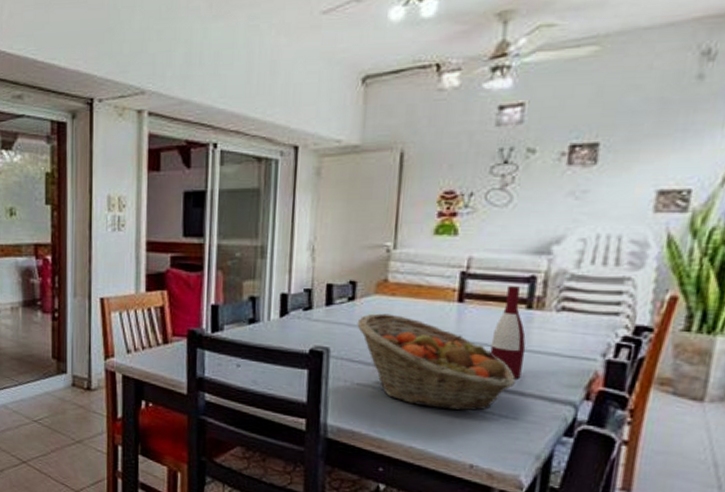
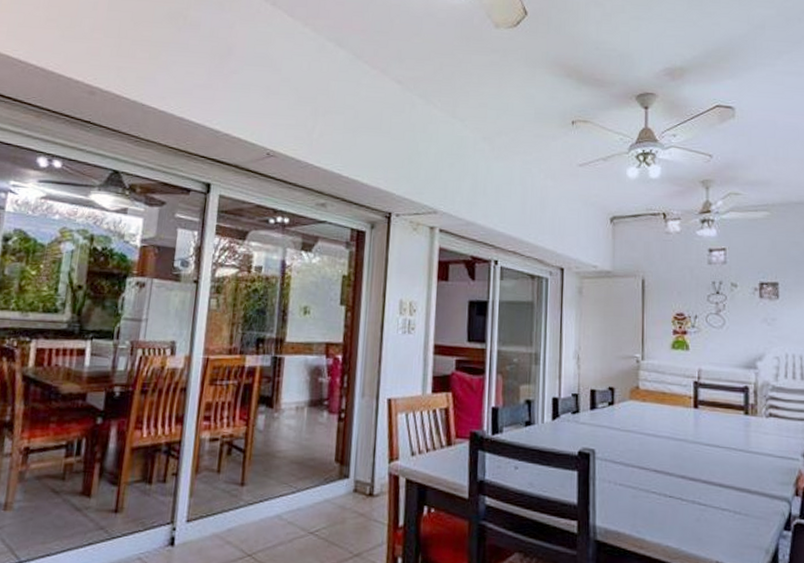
fruit basket: present [357,313,516,411] -> none [617,417,743,509]
wine bottle: present [490,286,526,379] -> none [722,395,748,478]

